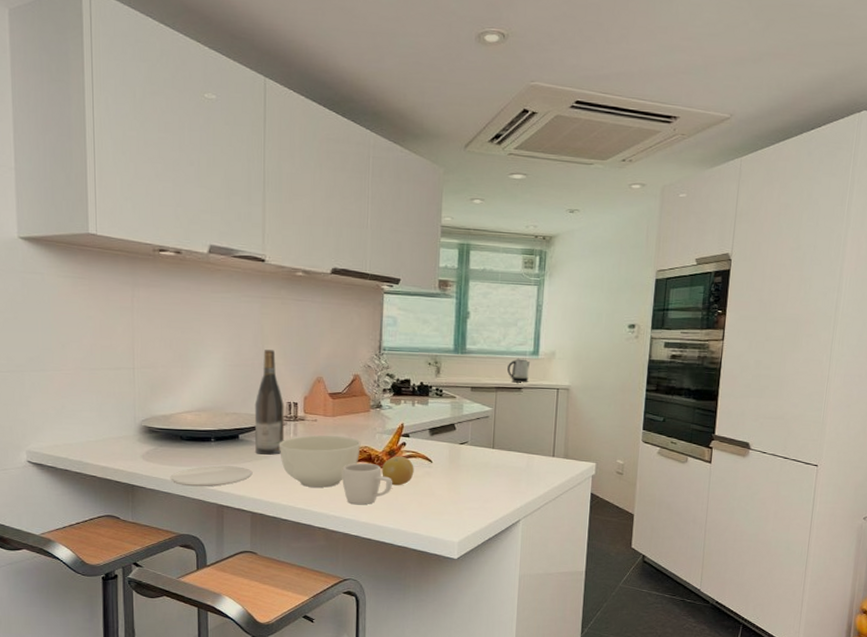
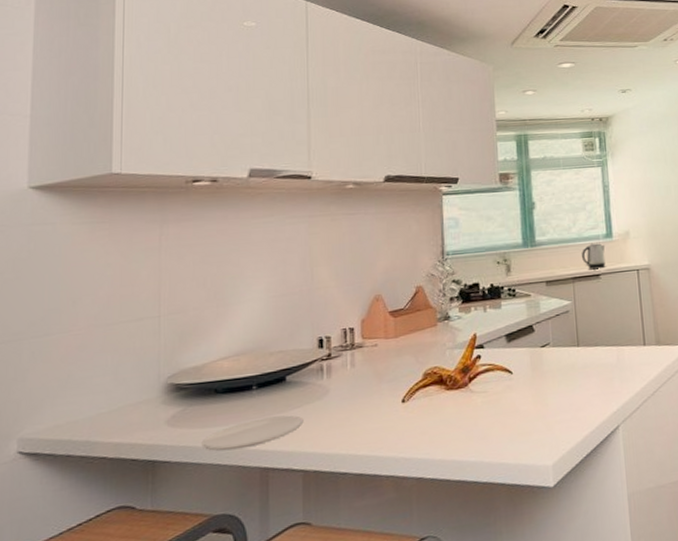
wine bottle: present [254,350,285,455] -> none [304,272,341,396]
bowl: present [279,435,361,488] -> none [334,359,430,427]
mug: present [342,463,392,505] -> none [410,386,470,440]
fruit: present [382,456,414,486] -> none [456,371,493,409]

